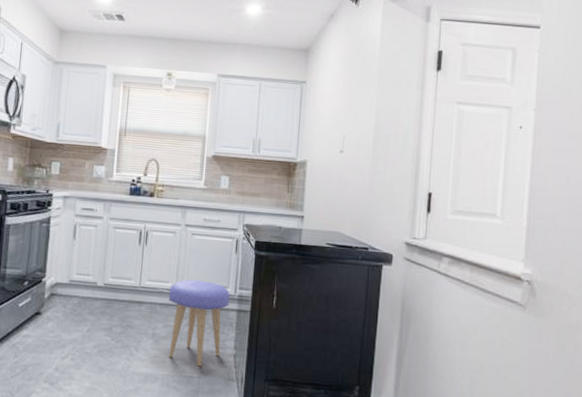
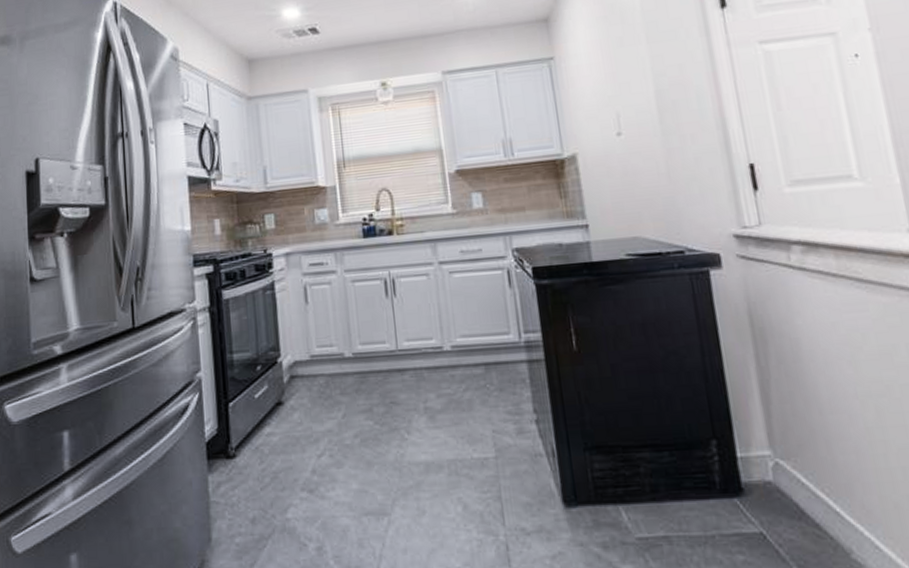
stool: present [169,280,230,367] -> none [435,329,516,443]

